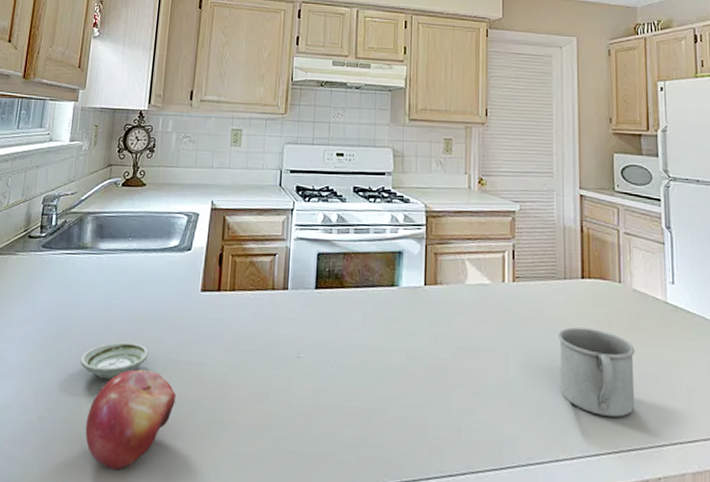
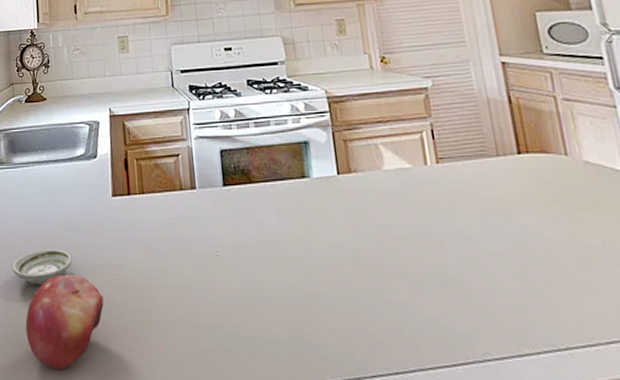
mug: present [557,327,635,417] -> none [498,208,608,306]

